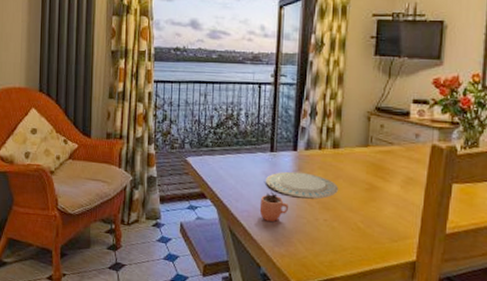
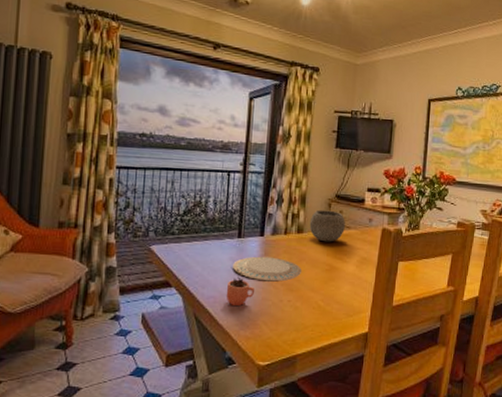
bowl: none [346,123,387,159] -> present [309,210,345,242]

